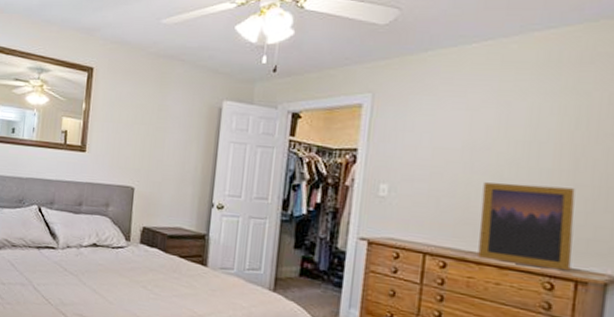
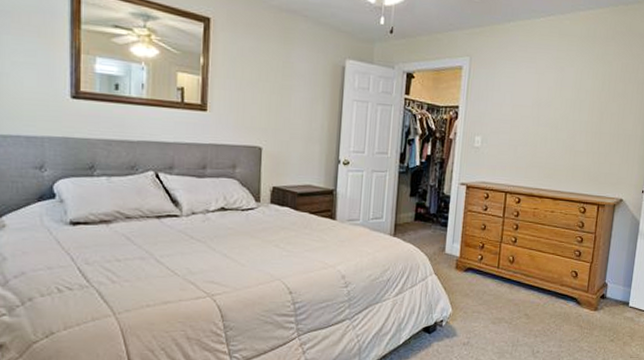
picture frame: present [478,182,576,272] -> none [541,132,600,198]

